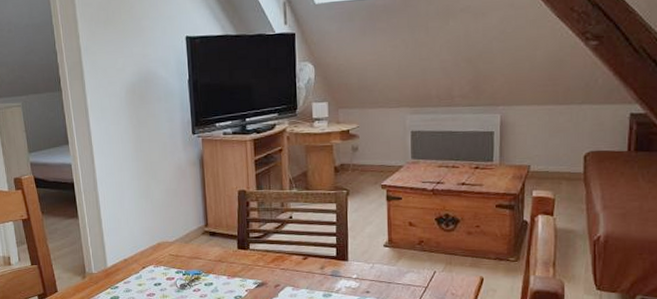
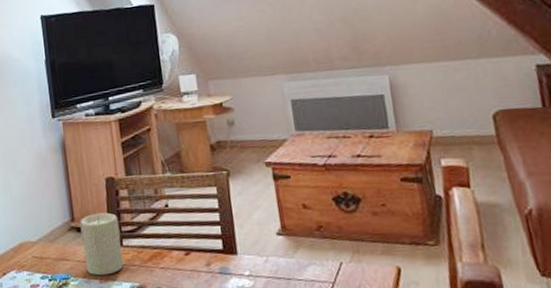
candle: none [213,220,249,273] -> present [80,212,123,276]

